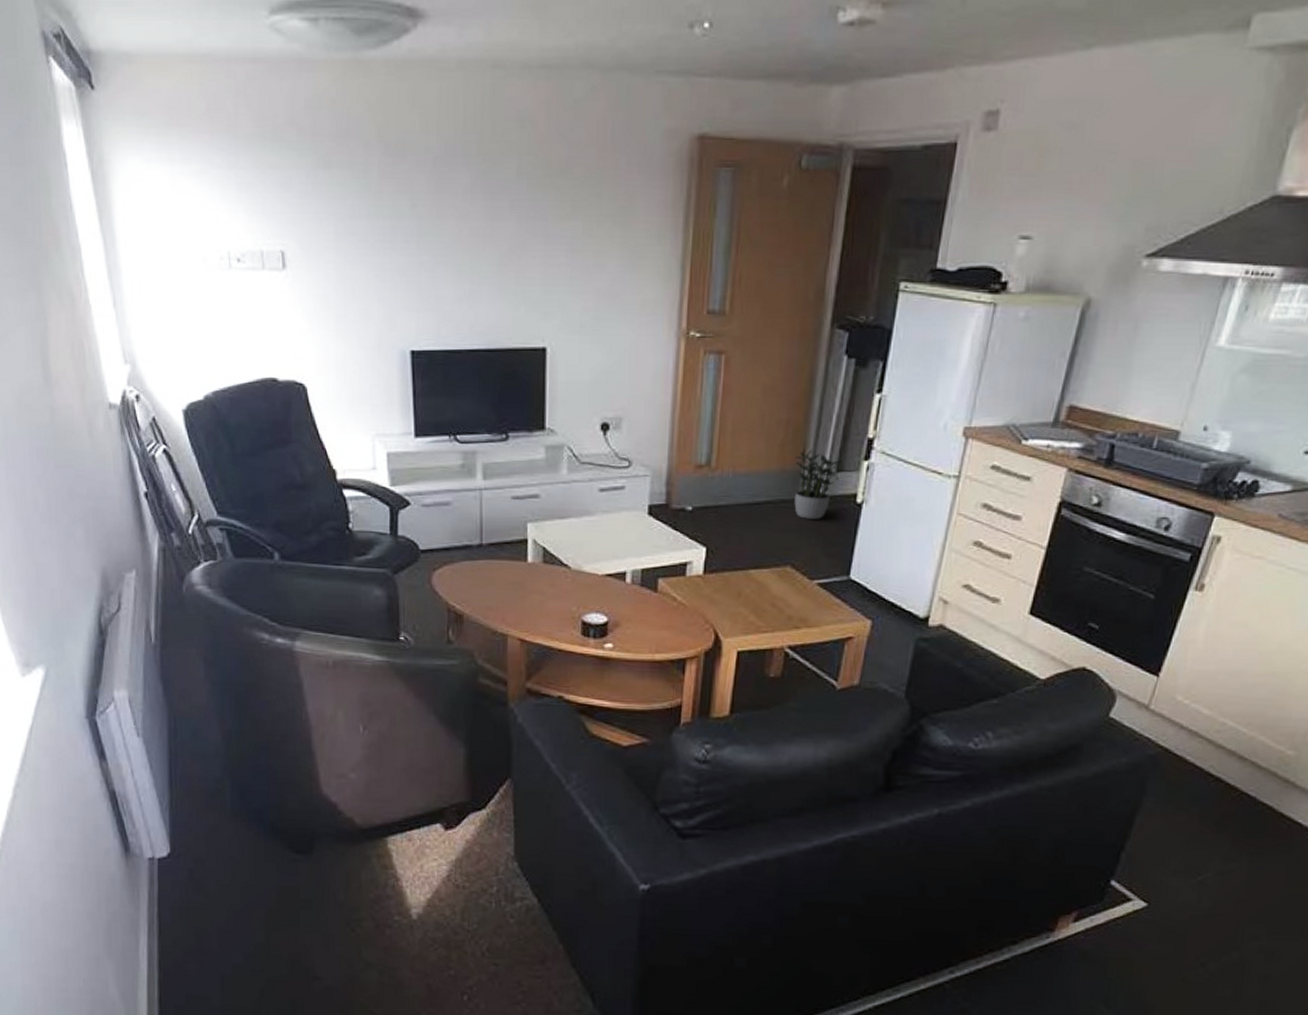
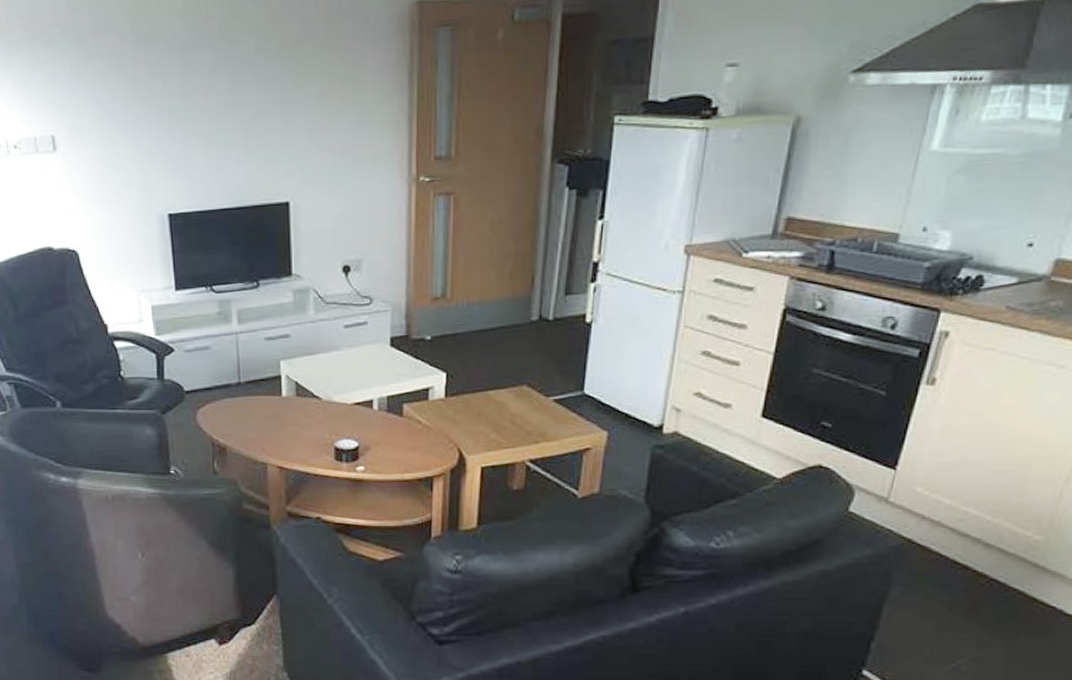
potted plant: present [794,449,842,519] -> none [525,276,570,341]

